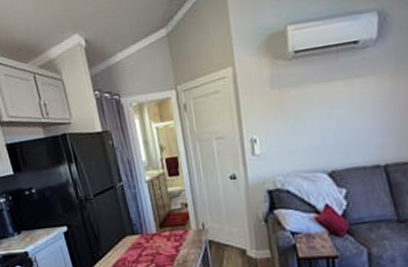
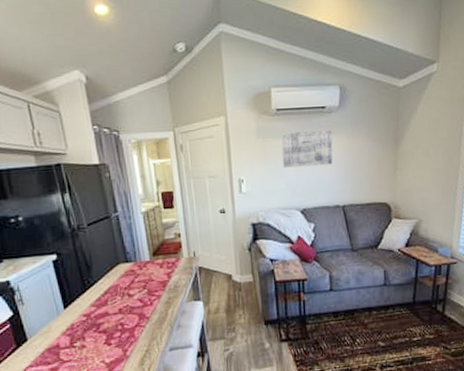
wall art: none [301,69,370,123] -> present [281,130,333,168]

